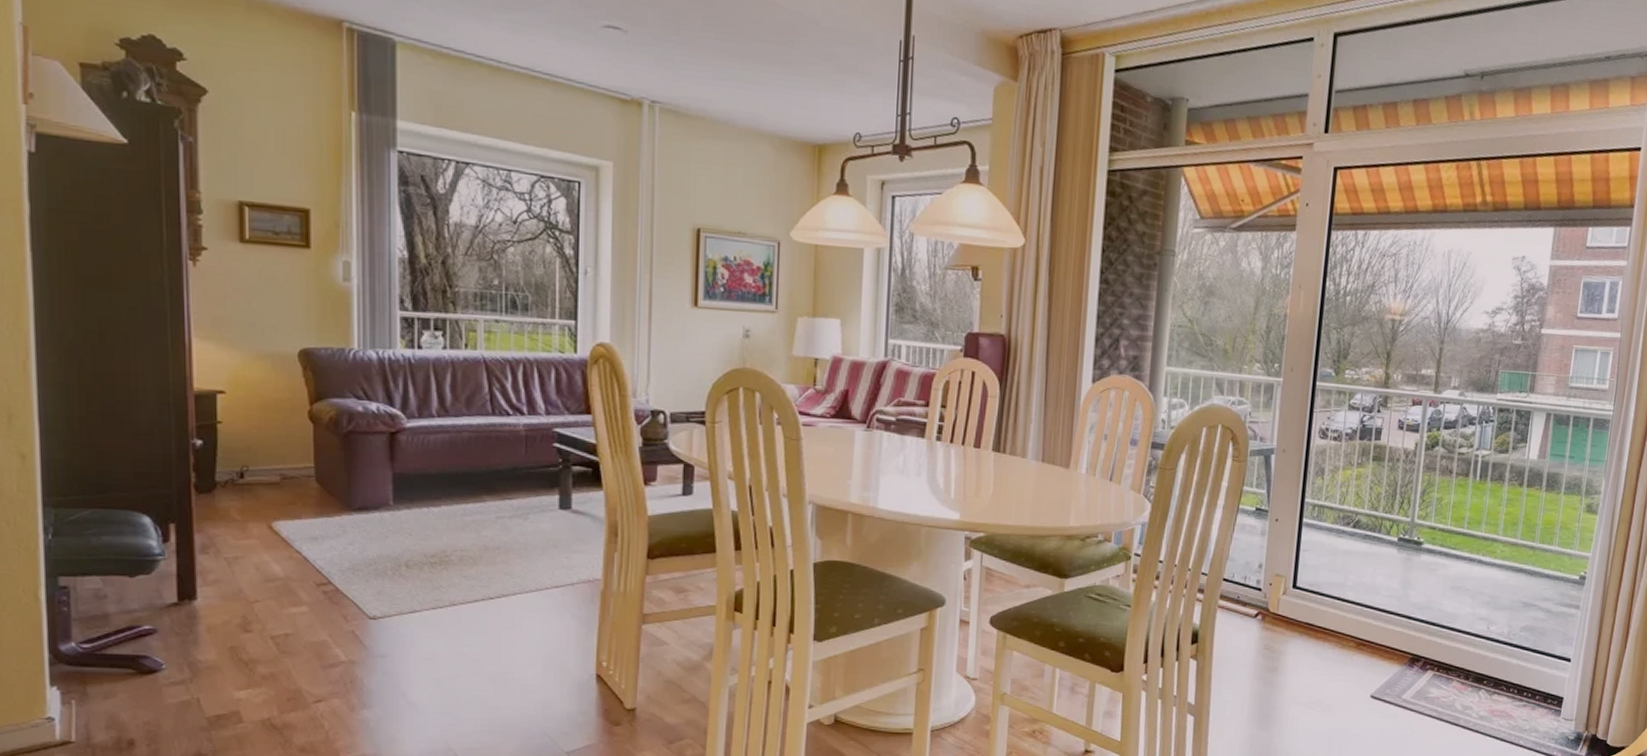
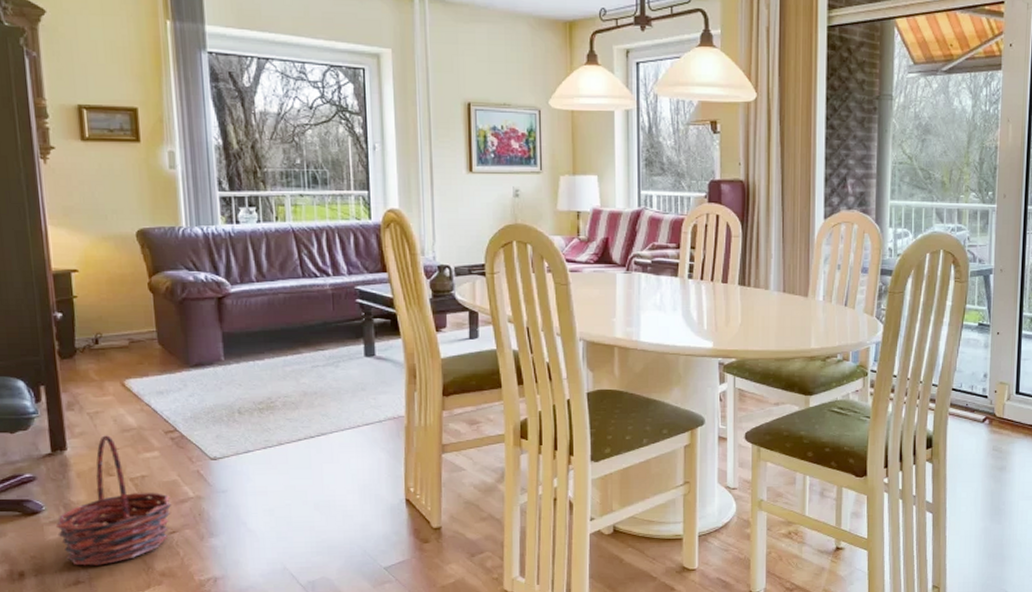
basket: none [176,585,319,736] -> present [55,435,172,566]

